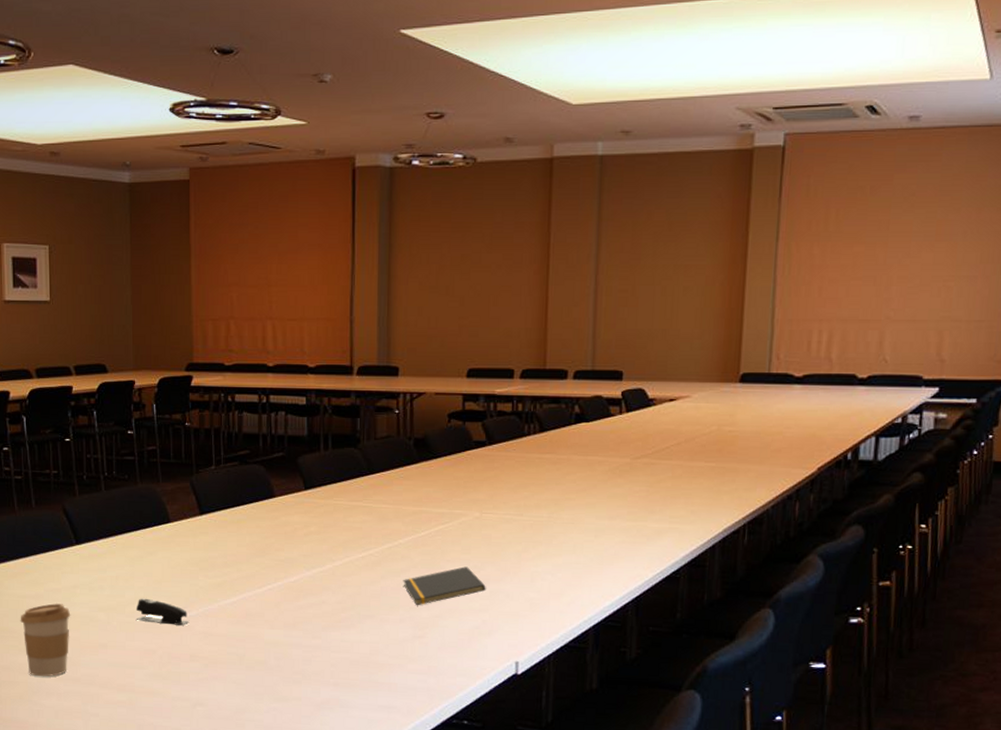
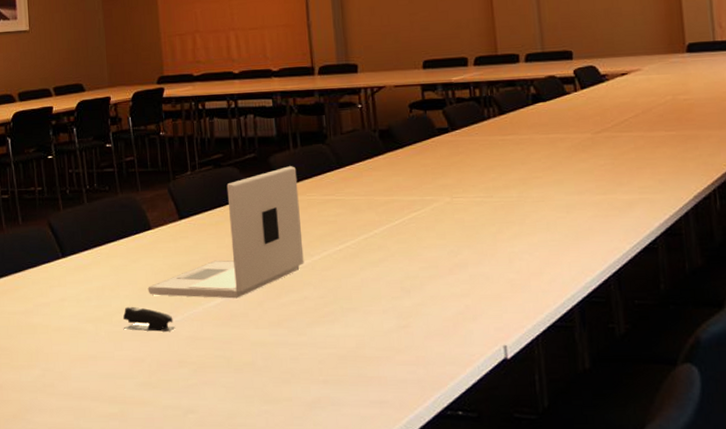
coffee cup: present [20,602,71,677] -> none [11,317,60,394]
laptop: none [163,468,326,598] -> present [148,166,304,299]
notepad: present [403,566,486,606] -> none [382,252,465,295]

